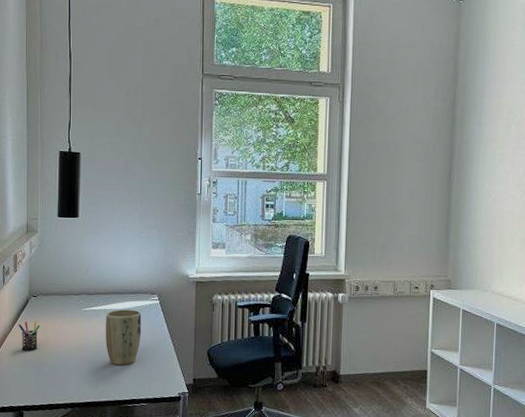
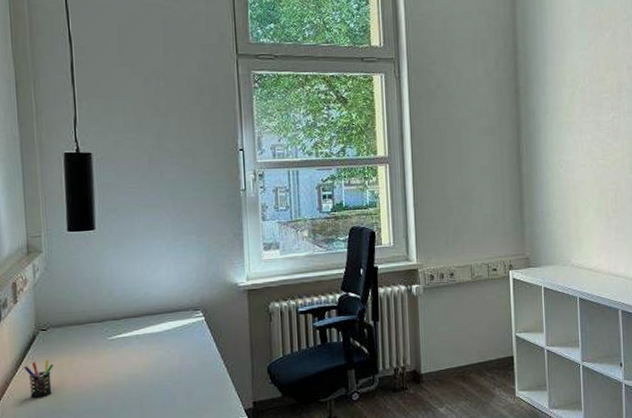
plant pot: present [105,309,142,366] -> none [138,331,186,400]

